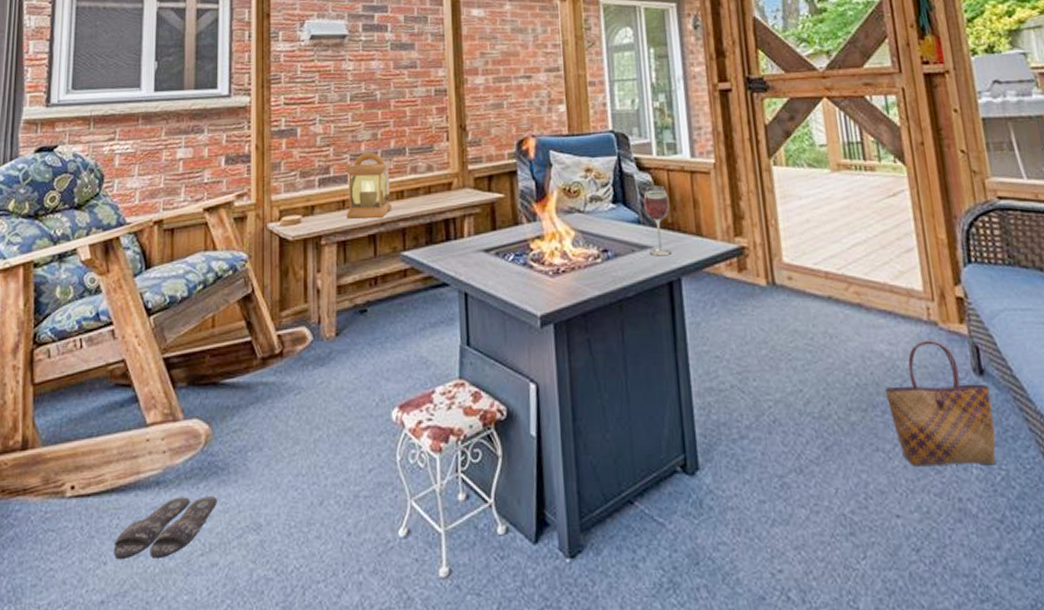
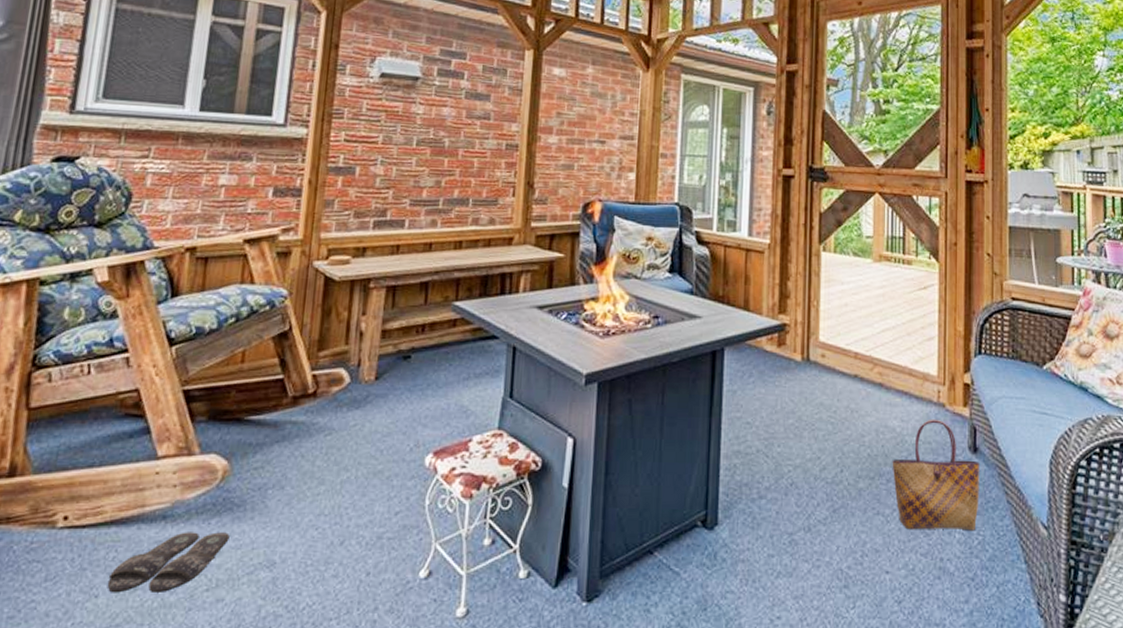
lantern: present [346,152,392,219] -> none [399,199,453,266]
wineglass: present [643,185,672,257] -> none [698,259,723,327]

